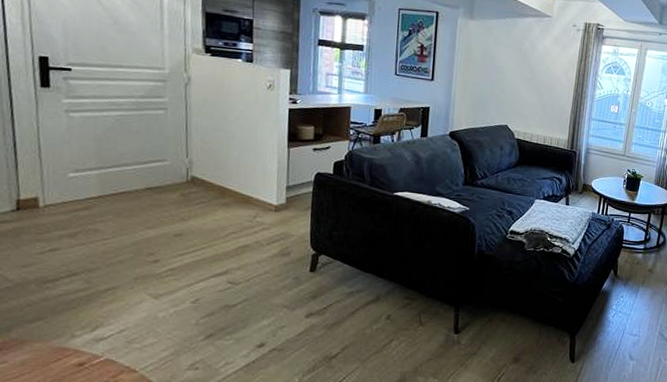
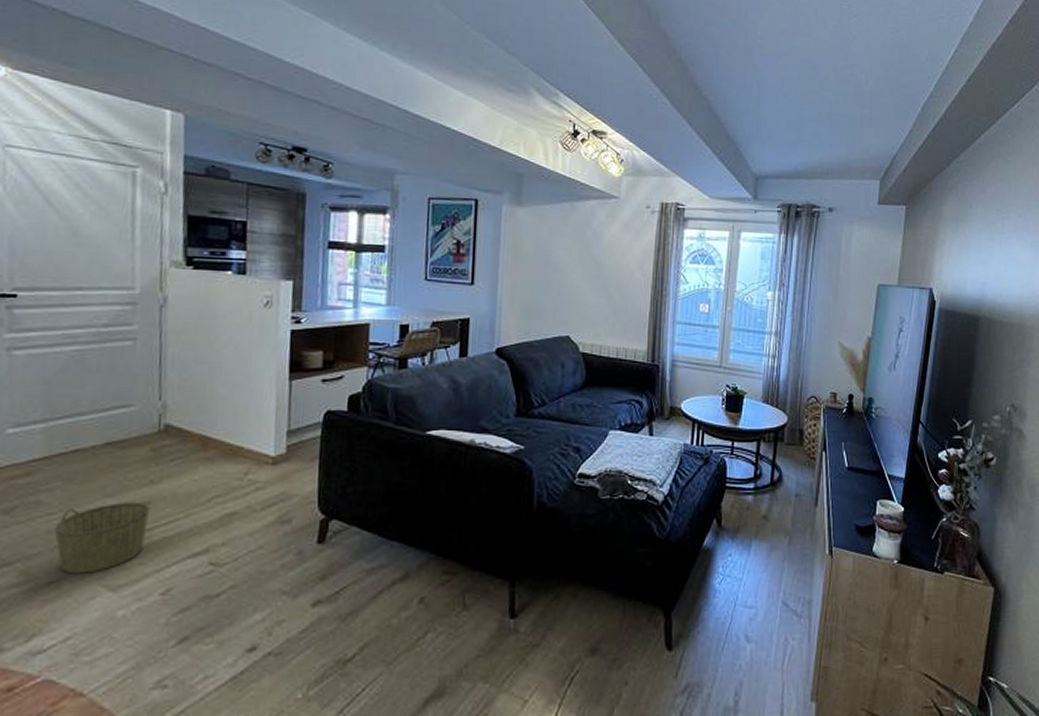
basket: none [109,233,182,285] -> present [54,503,151,574]

